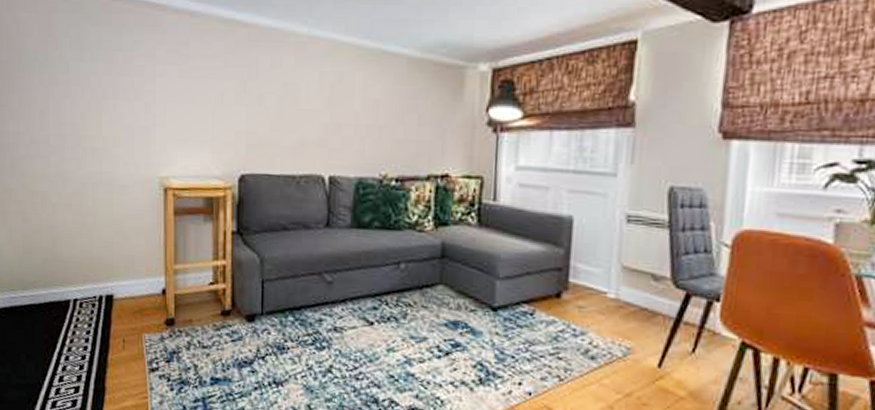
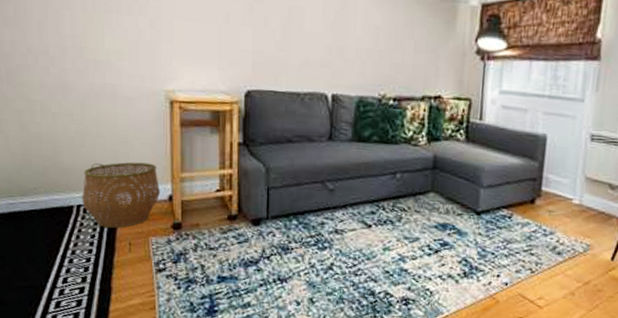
basket: none [78,253,155,325] -> present [82,162,161,229]

